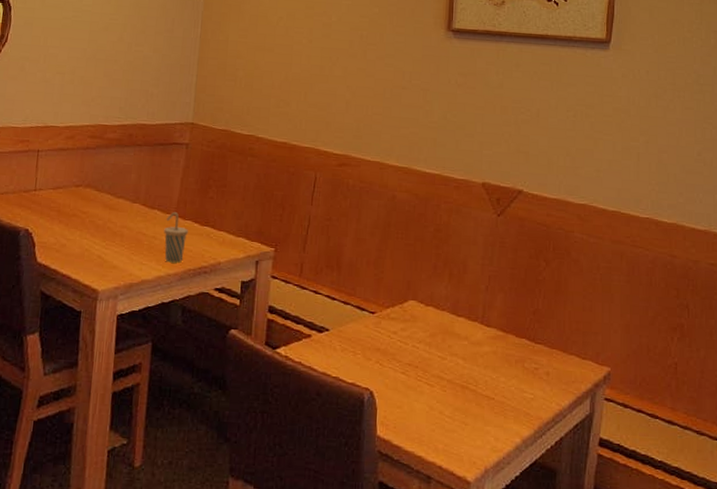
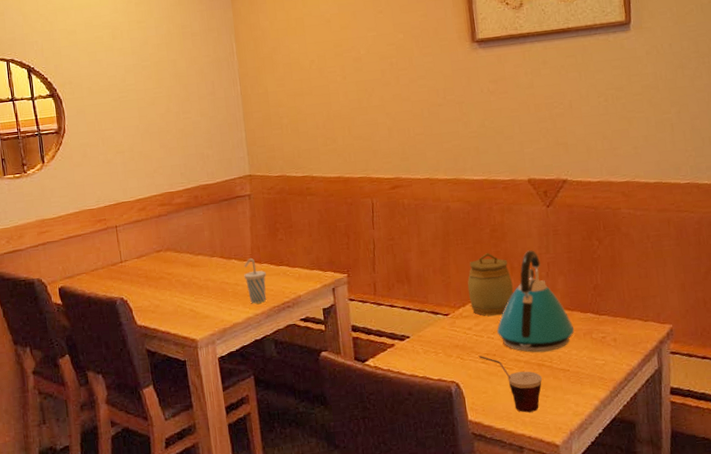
jar: none [400,253,449,324] -> present [467,253,514,316]
cup: none [400,365,464,439] -> present [479,356,543,413]
kettle: none [424,259,507,374] -> present [497,250,575,353]

